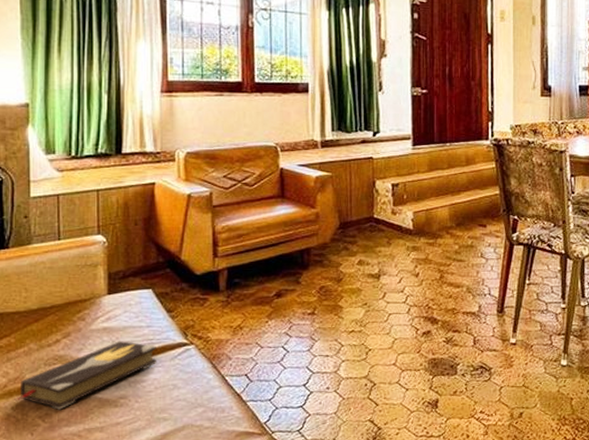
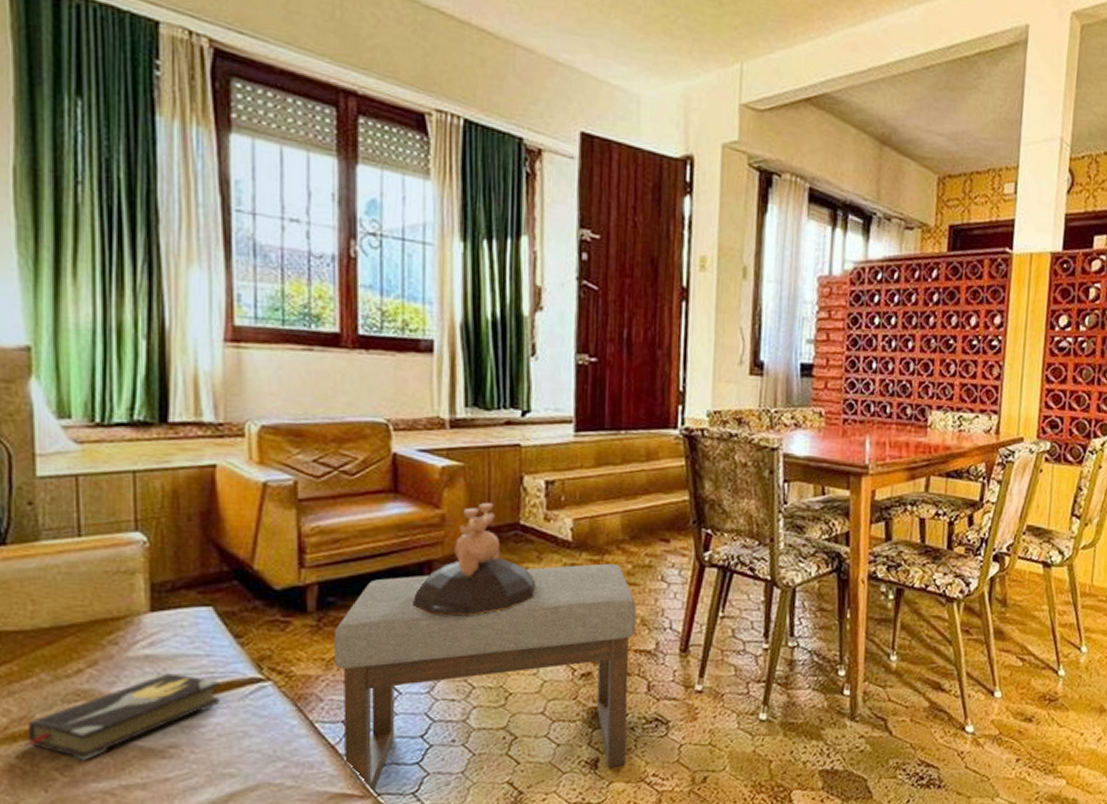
ottoman: none [239,245,463,431] -> present [334,563,636,793]
decorative bowl: none [296,203,387,290] -> present [413,503,536,616]

